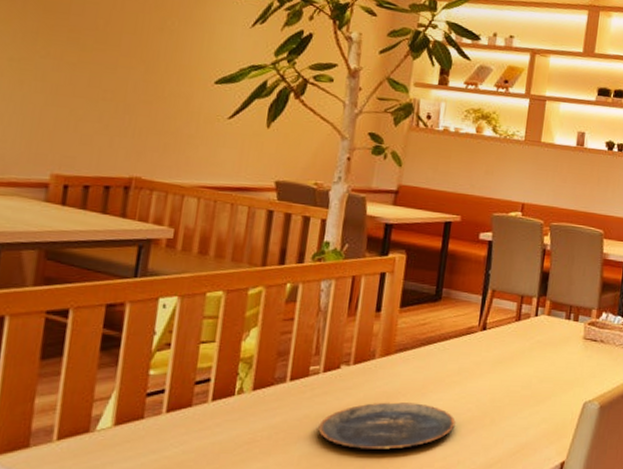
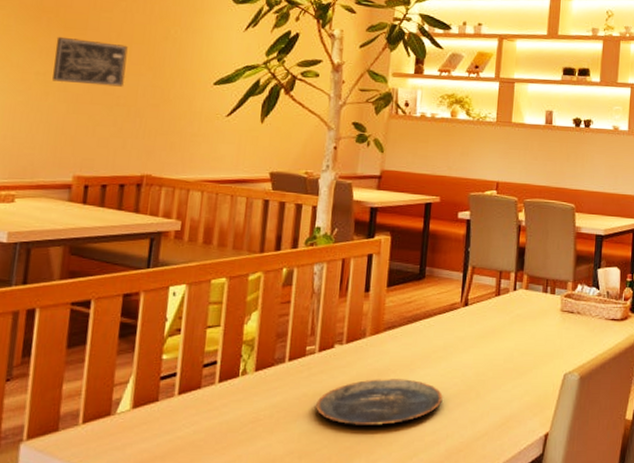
wall art: none [28,19,117,80] -> present [52,36,128,87]

